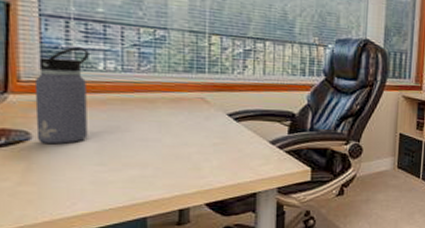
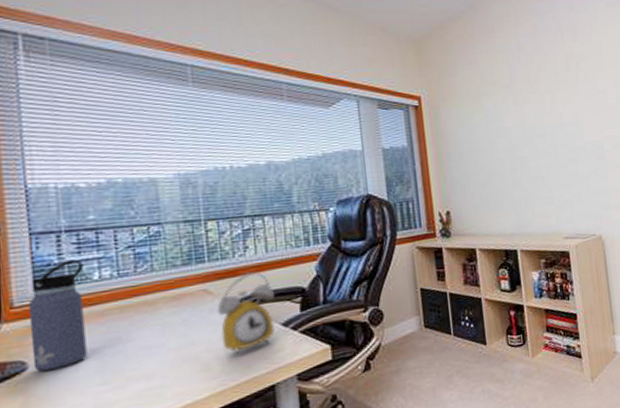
alarm clock: none [212,90,266,162] -> present [217,271,276,356]

